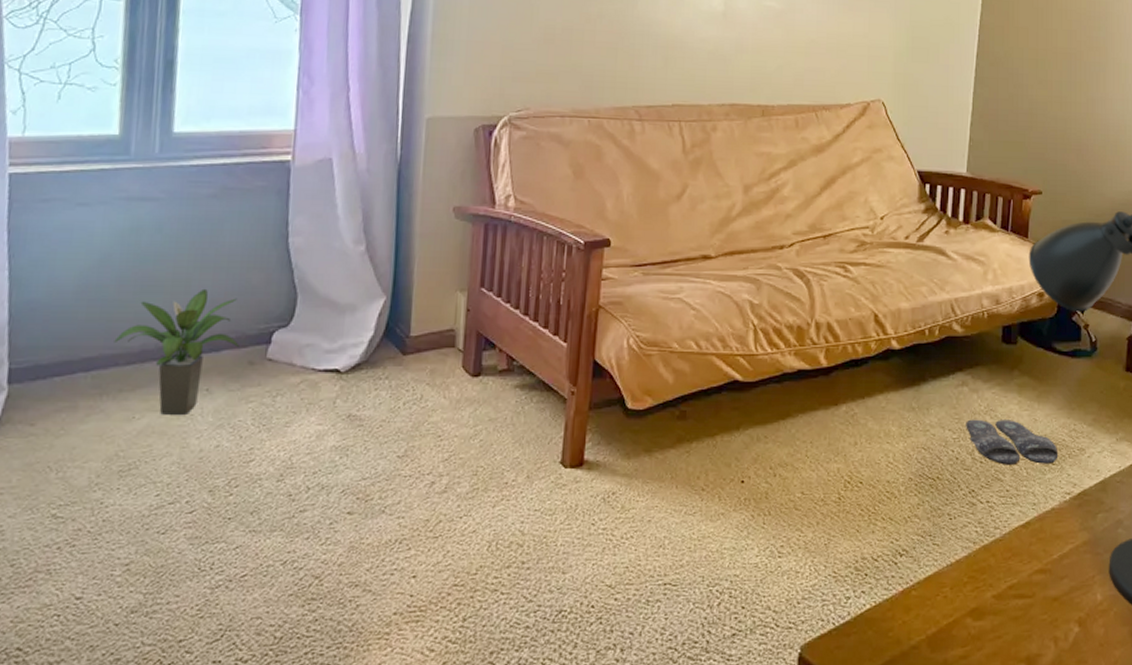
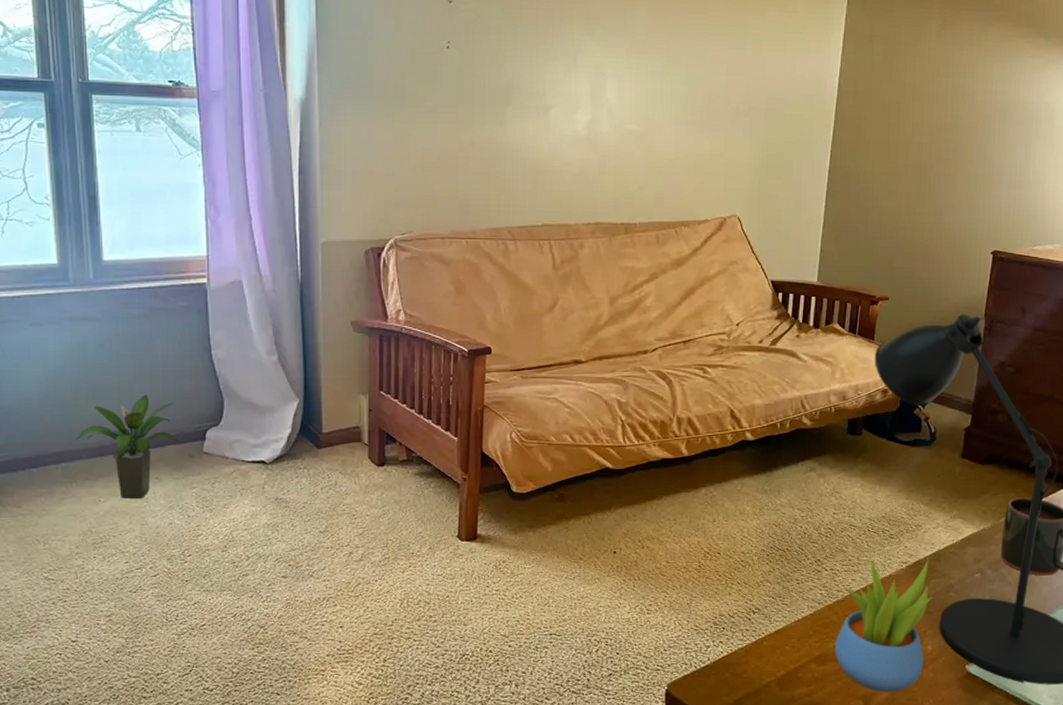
slippers: present [966,419,1059,465] -> none [813,500,897,539]
succulent plant: none [992,488,1101,653] -> present [834,558,933,692]

